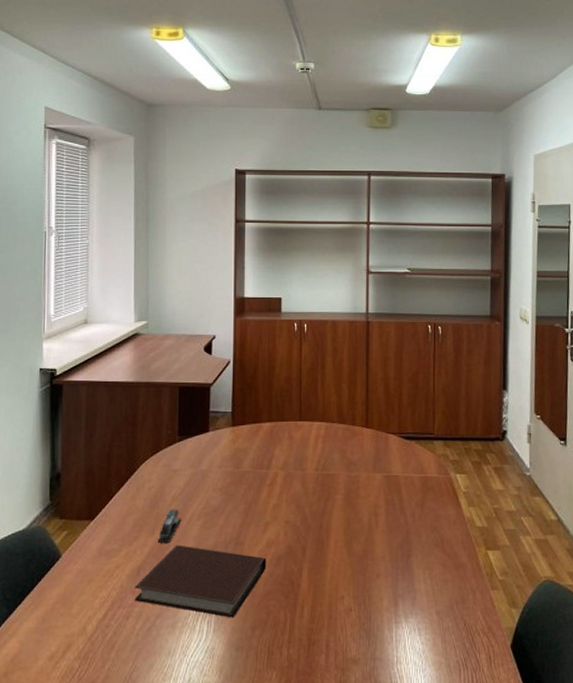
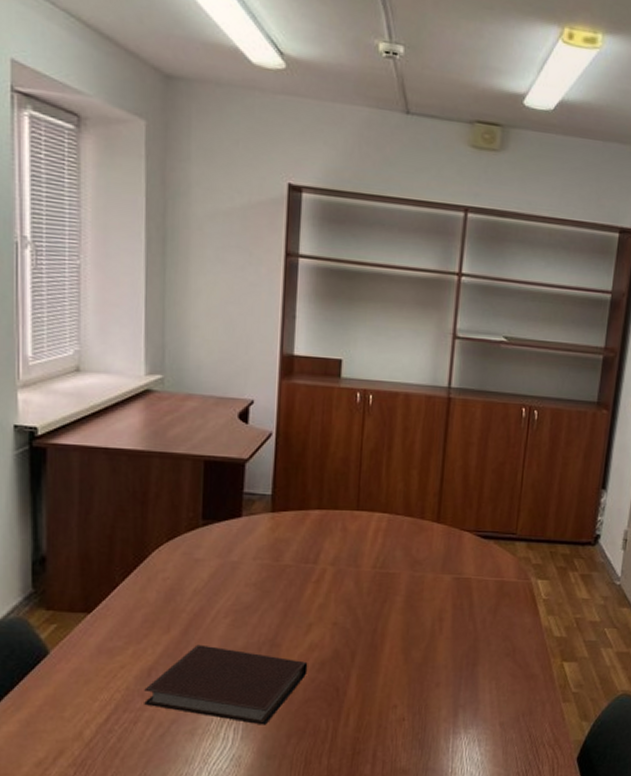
stapler: present [157,509,182,543] -> none [173,604,205,642]

